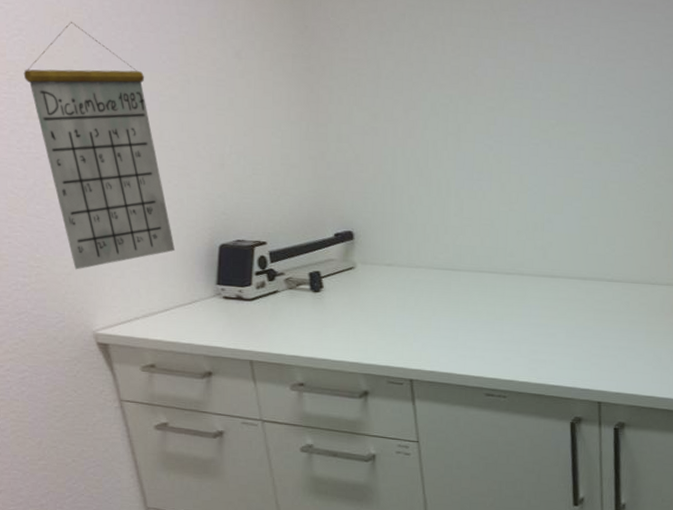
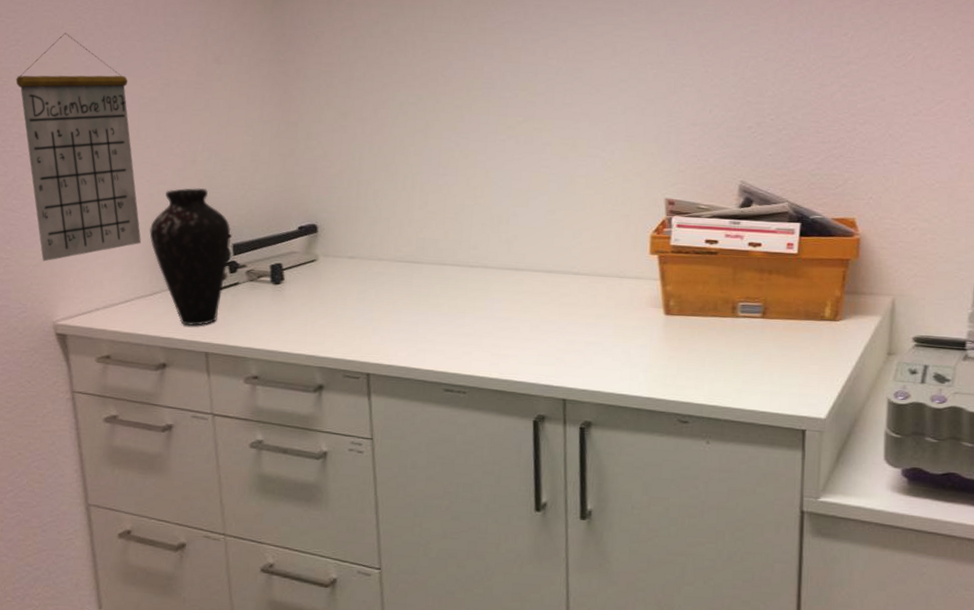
vase: none [183,192,266,335] -> present [149,187,231,326]

